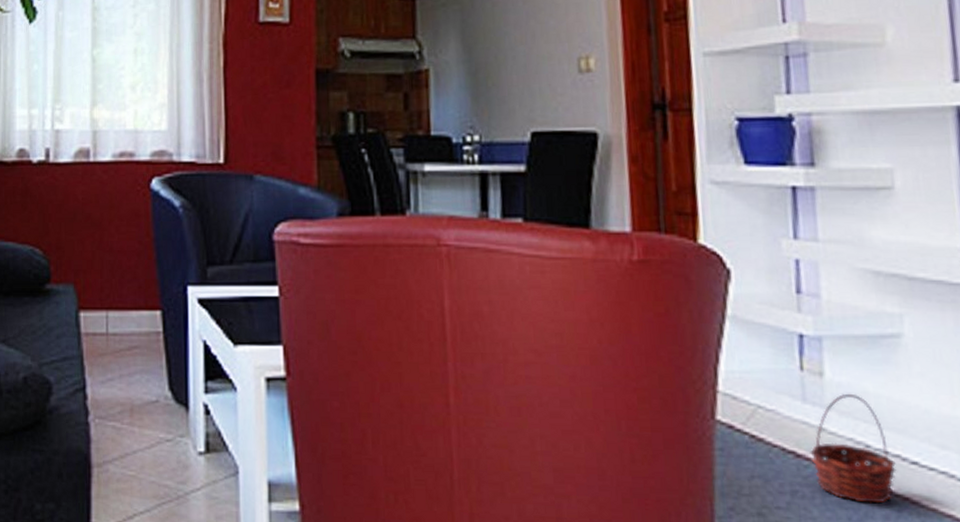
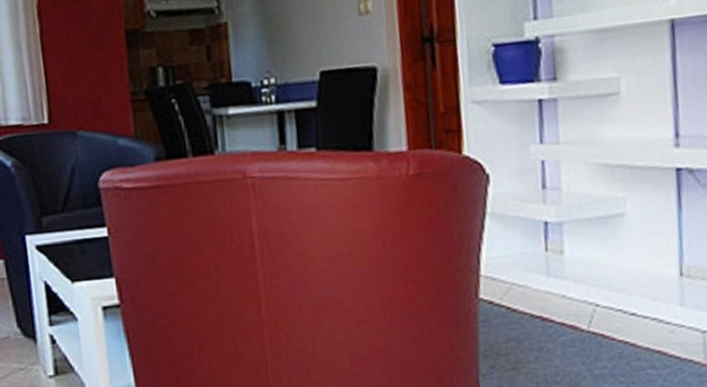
basket: present [810,393,896,504] -> none [553,265,619,350]

